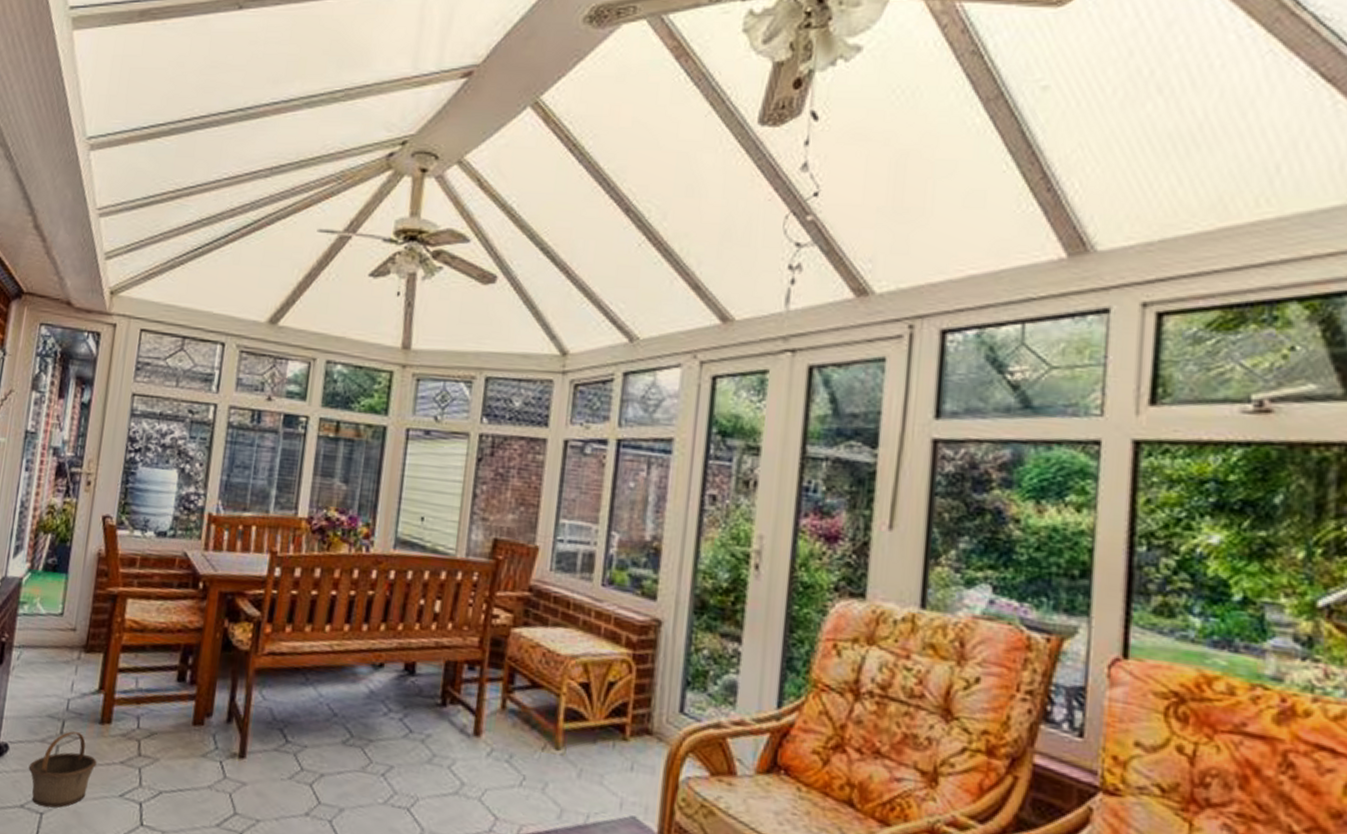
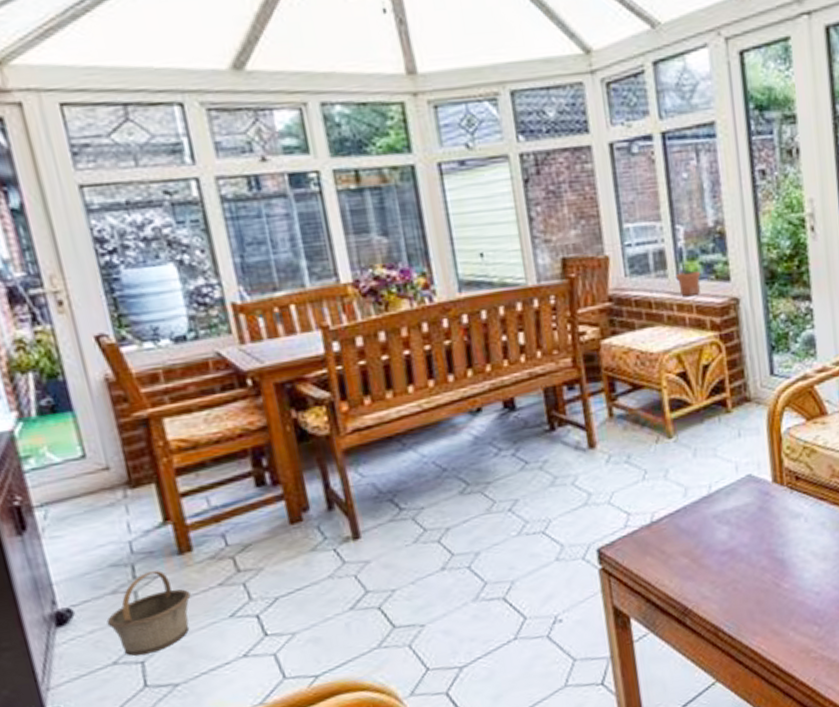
planter: none [601,579,627,607] -> present [676,270,701,297]

